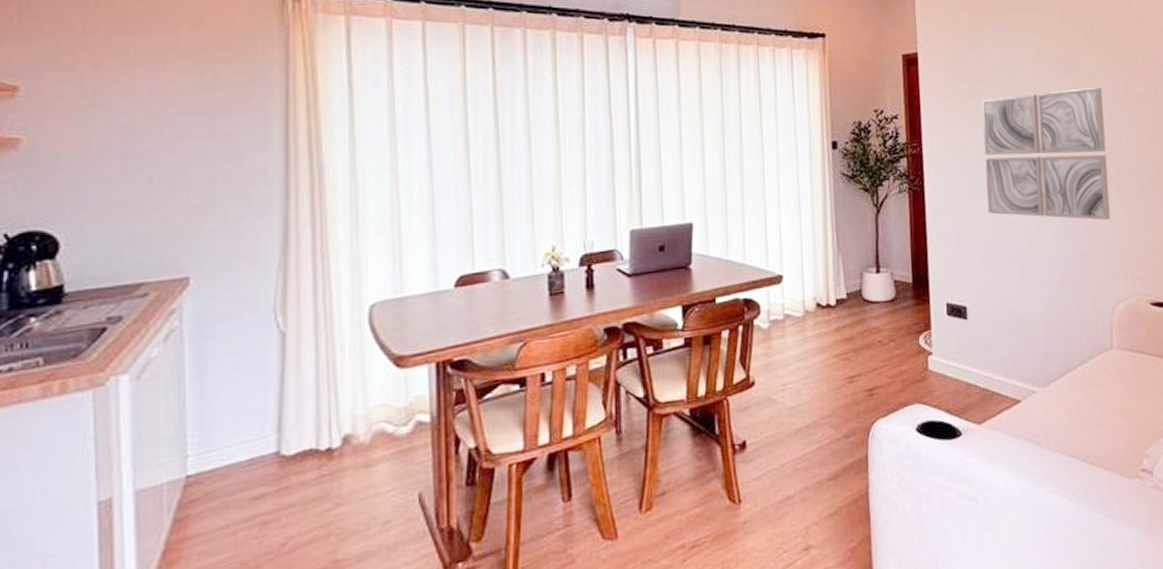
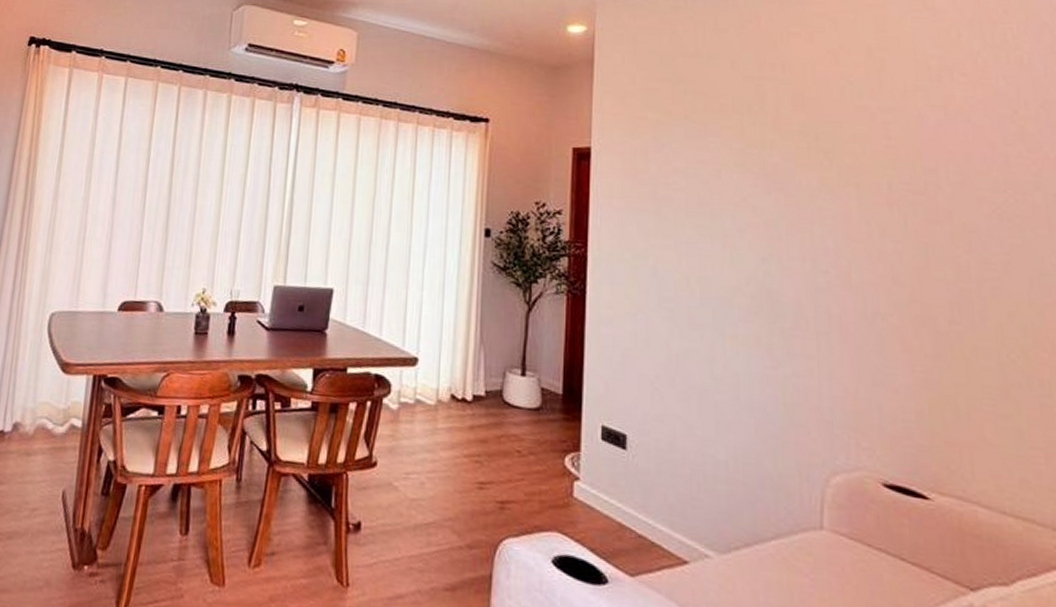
wall art: present [981,88,1111,220] -> none [662,205,830,369]

